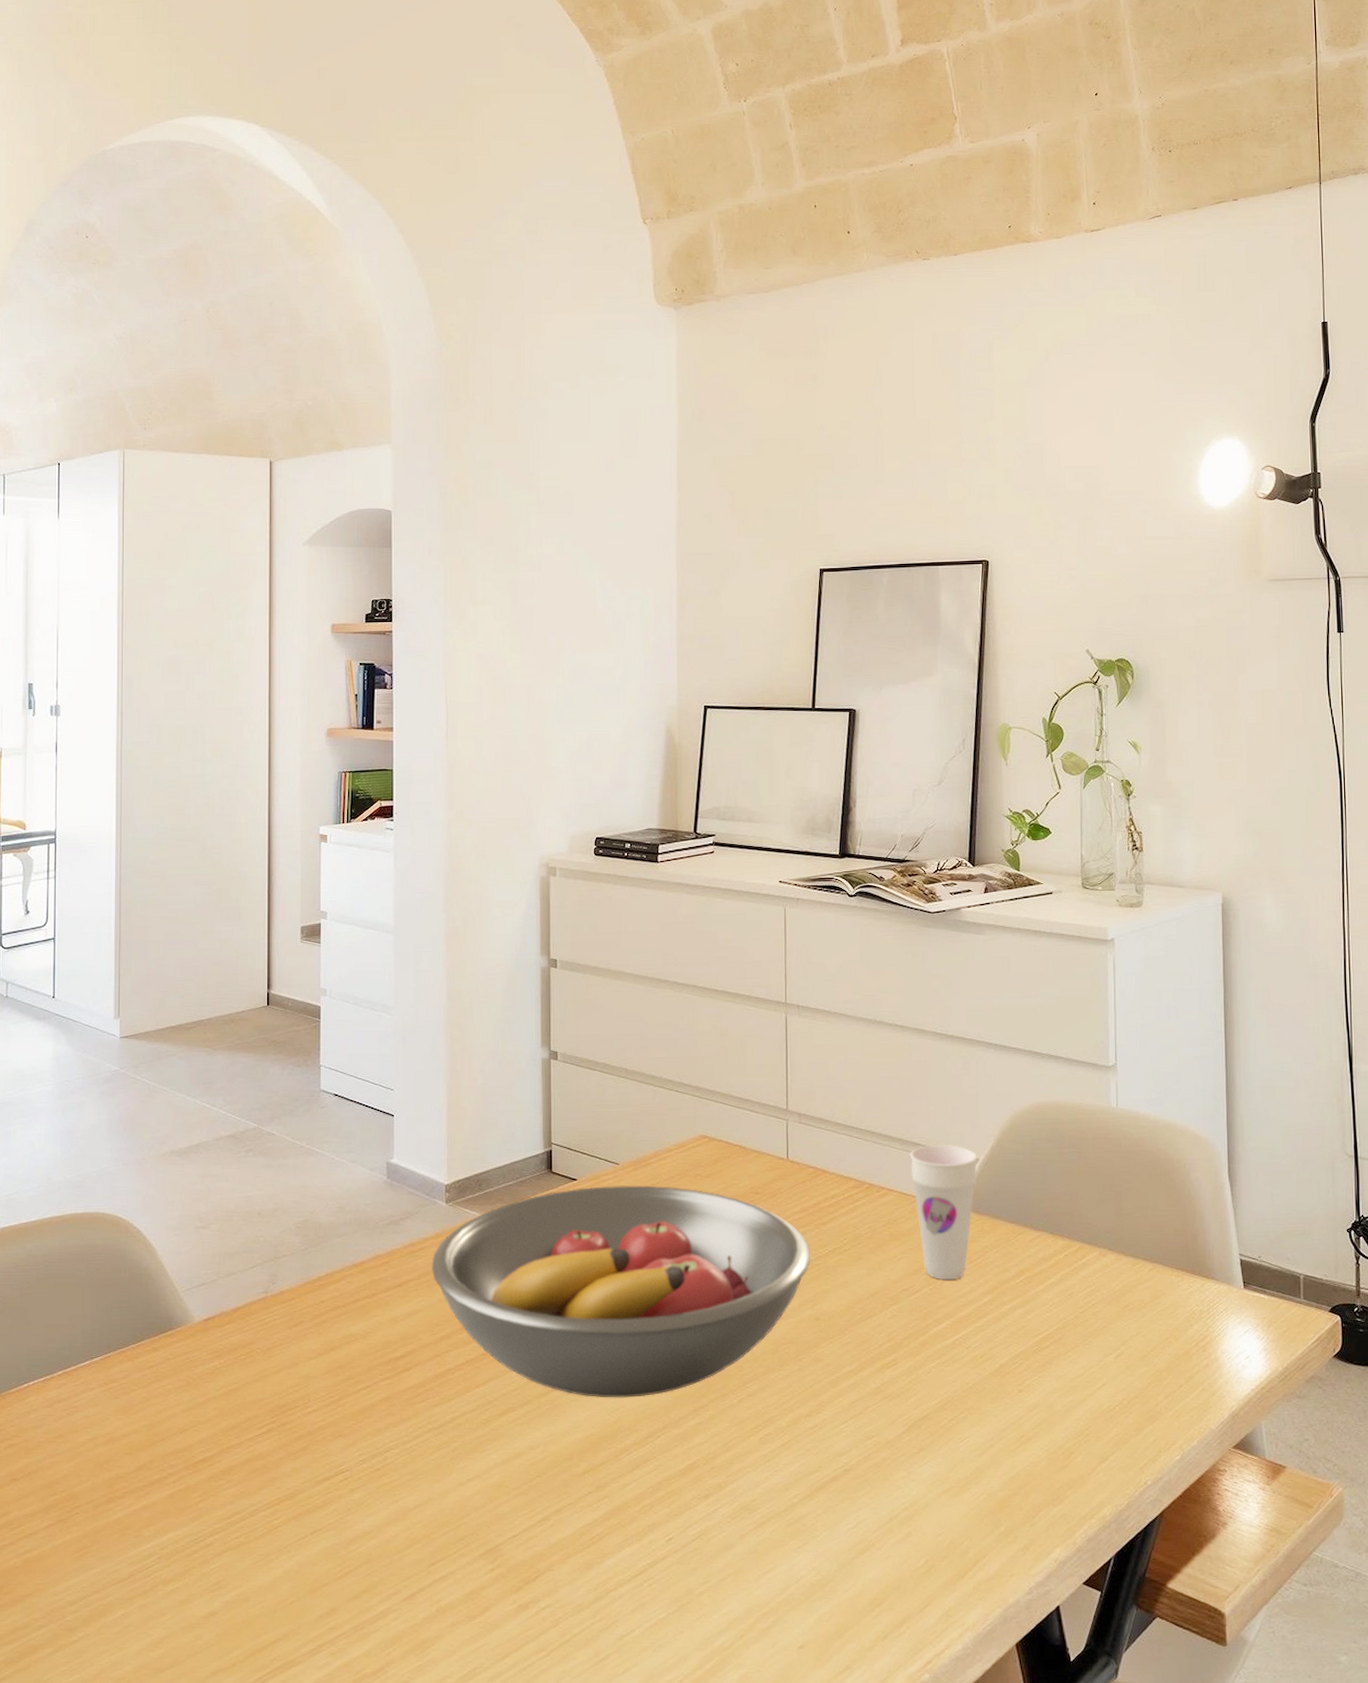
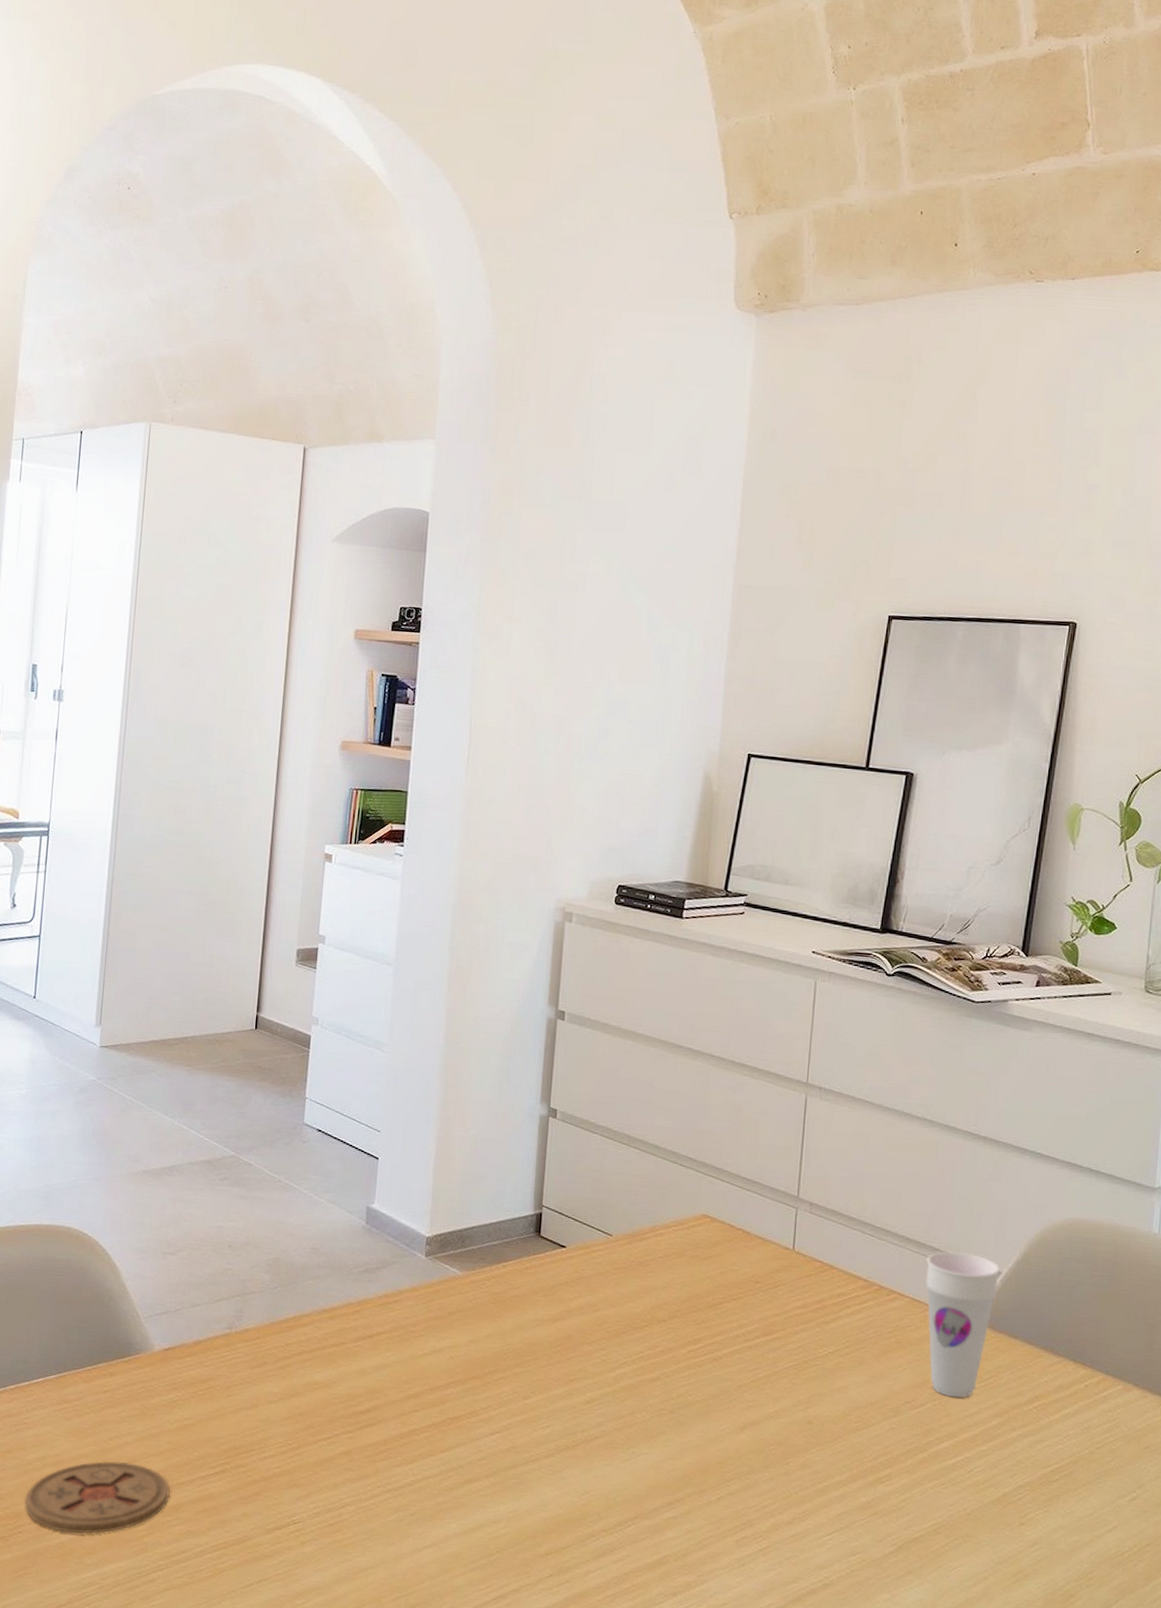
coaster: none [80,1432,220,1508] -> present [24,1461,170,1534]
fruit bowl: present [431,1185,811,1398] -> none [404,1256,810,1483]

